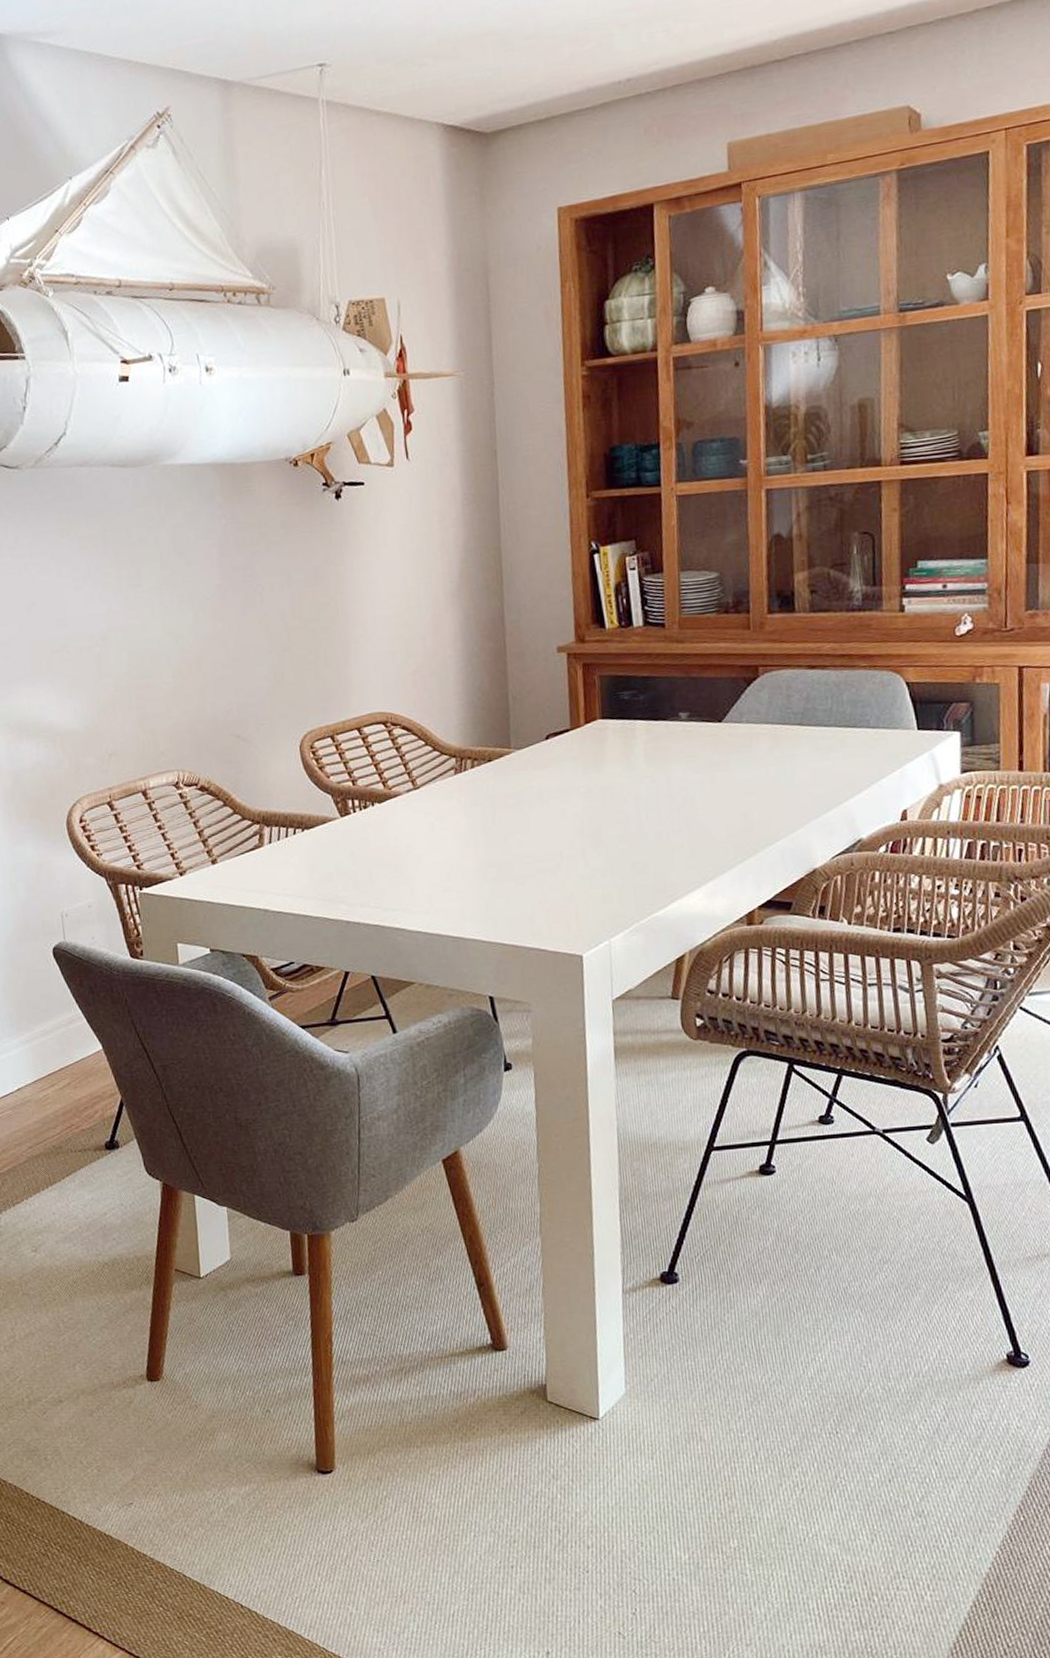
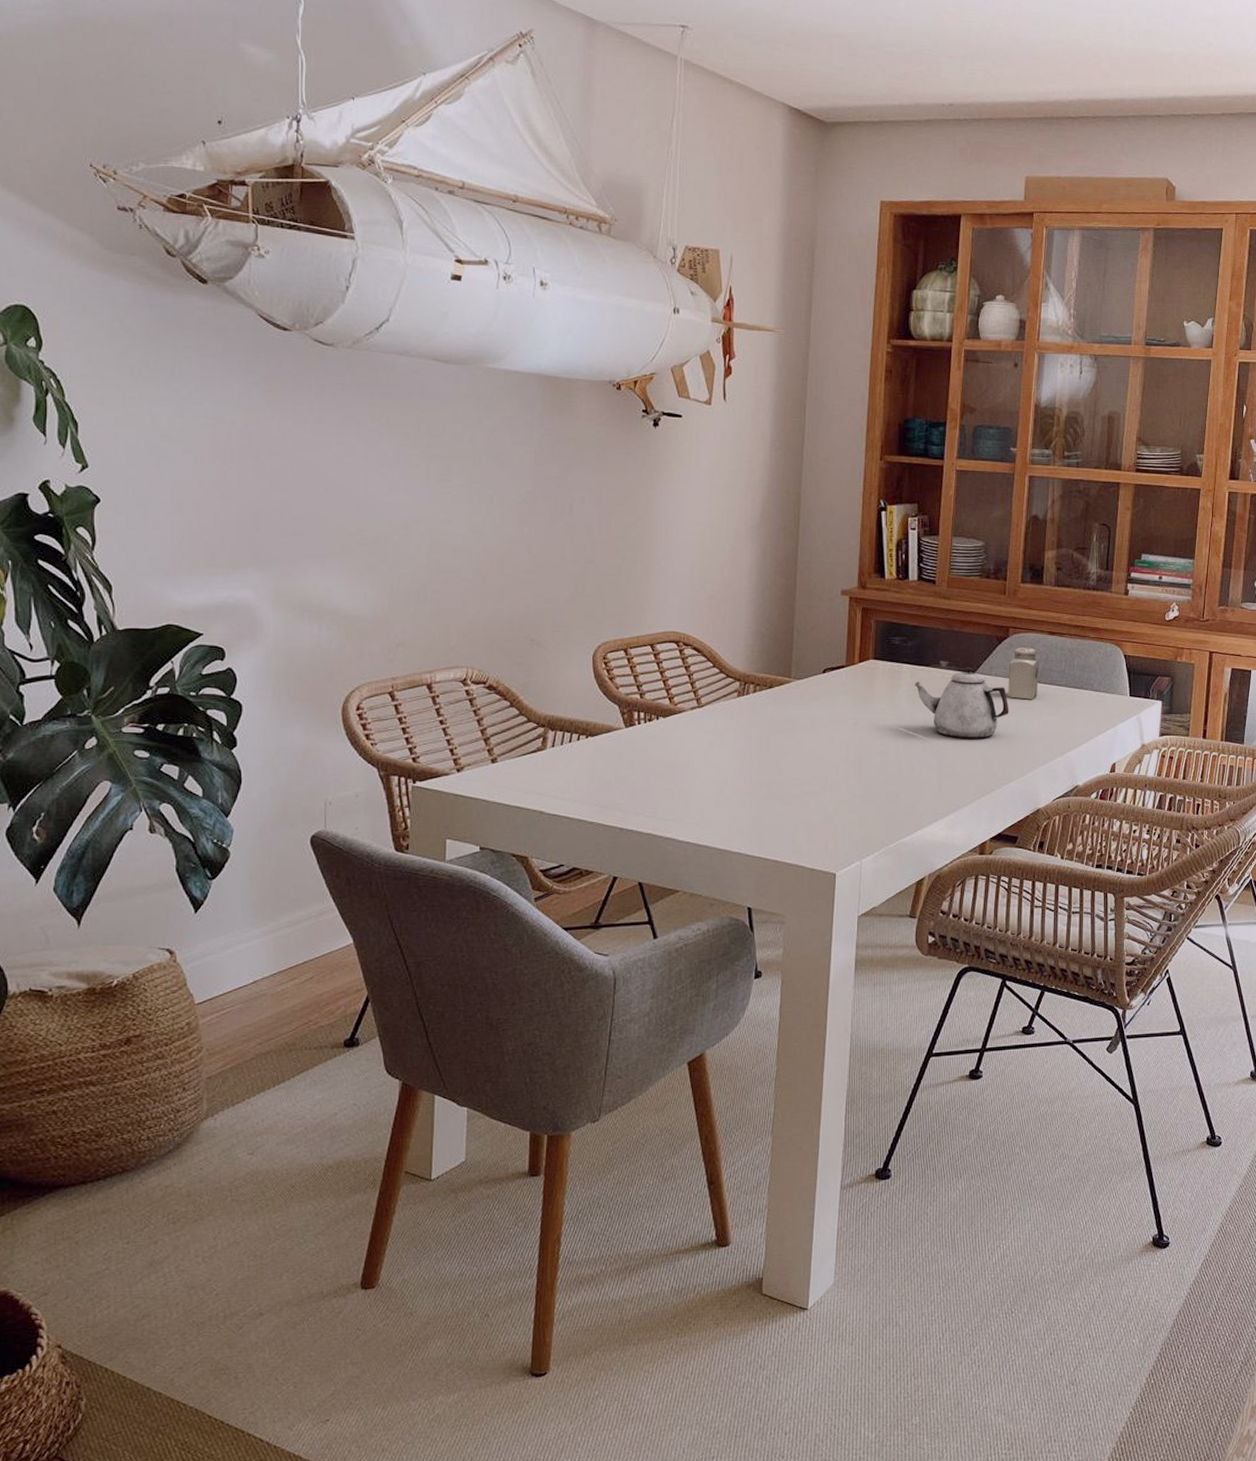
teapot: none [651,715,768,798] -> present [914,666,1009,739]
salt shaker: none [762,686,801,746] -> present [1008,648,1040,700]

